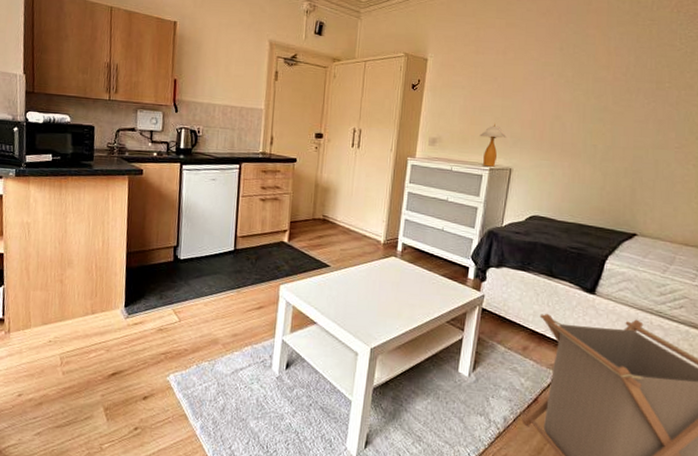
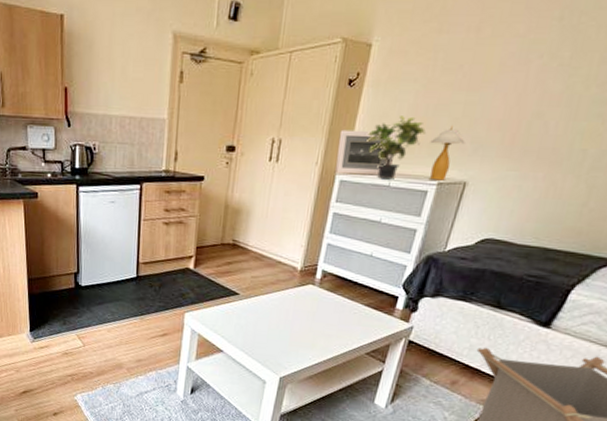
picture frame: none [406,123,453,162] -> present [334,129,397,176]
potted plant: none [430,114,476,165] -> present [367,116,427,180]

